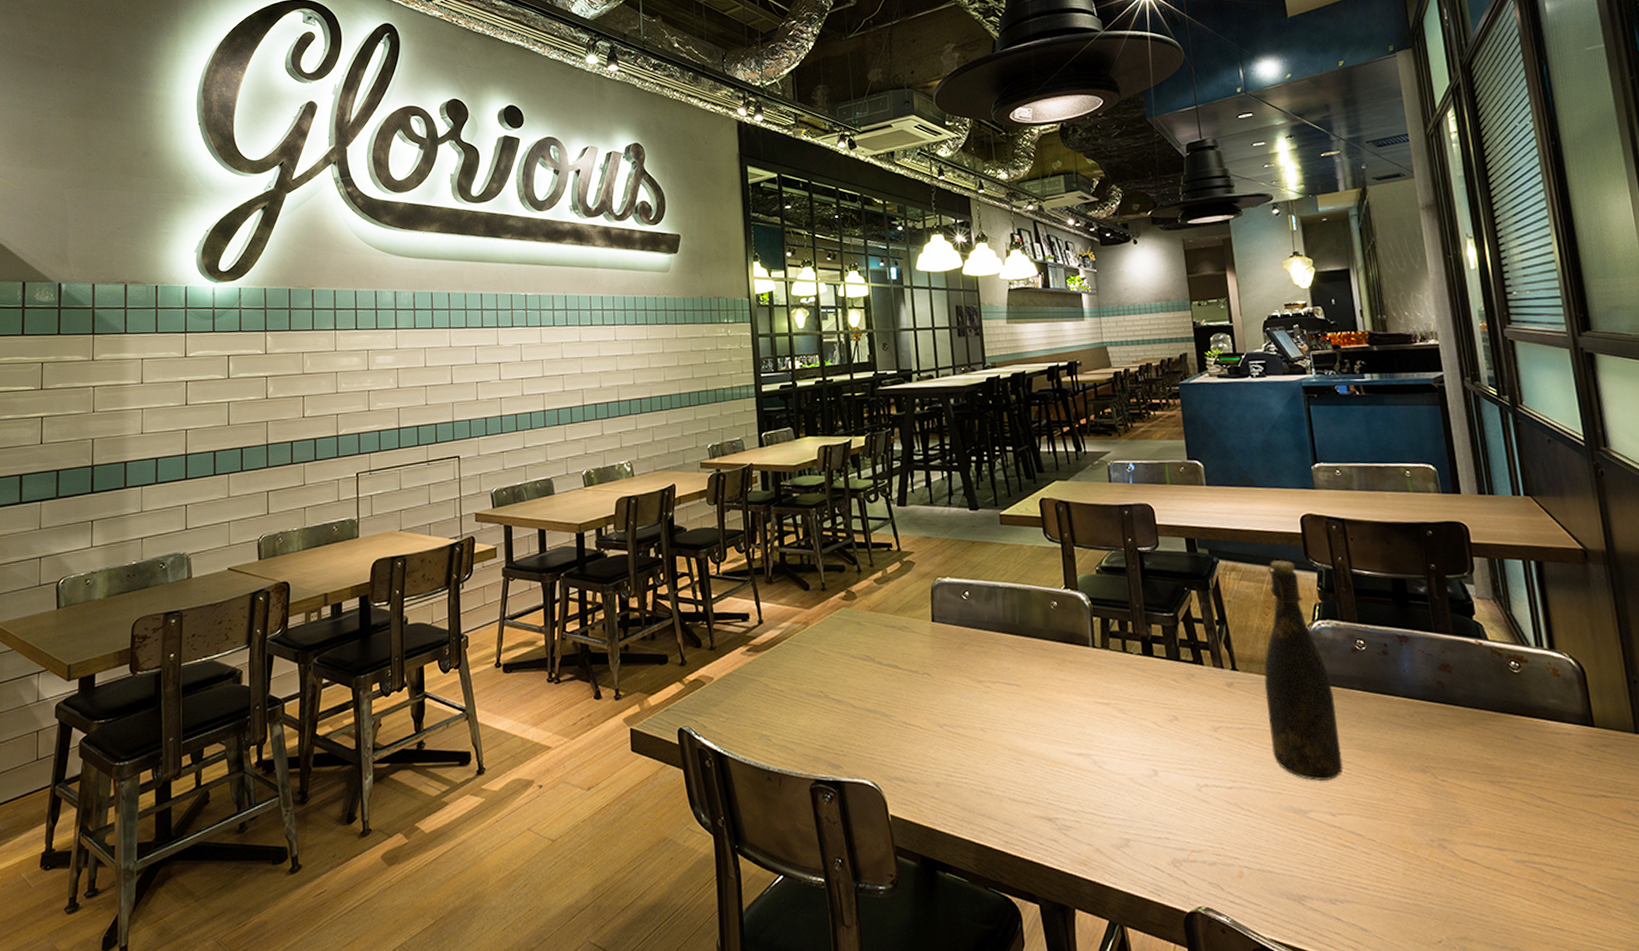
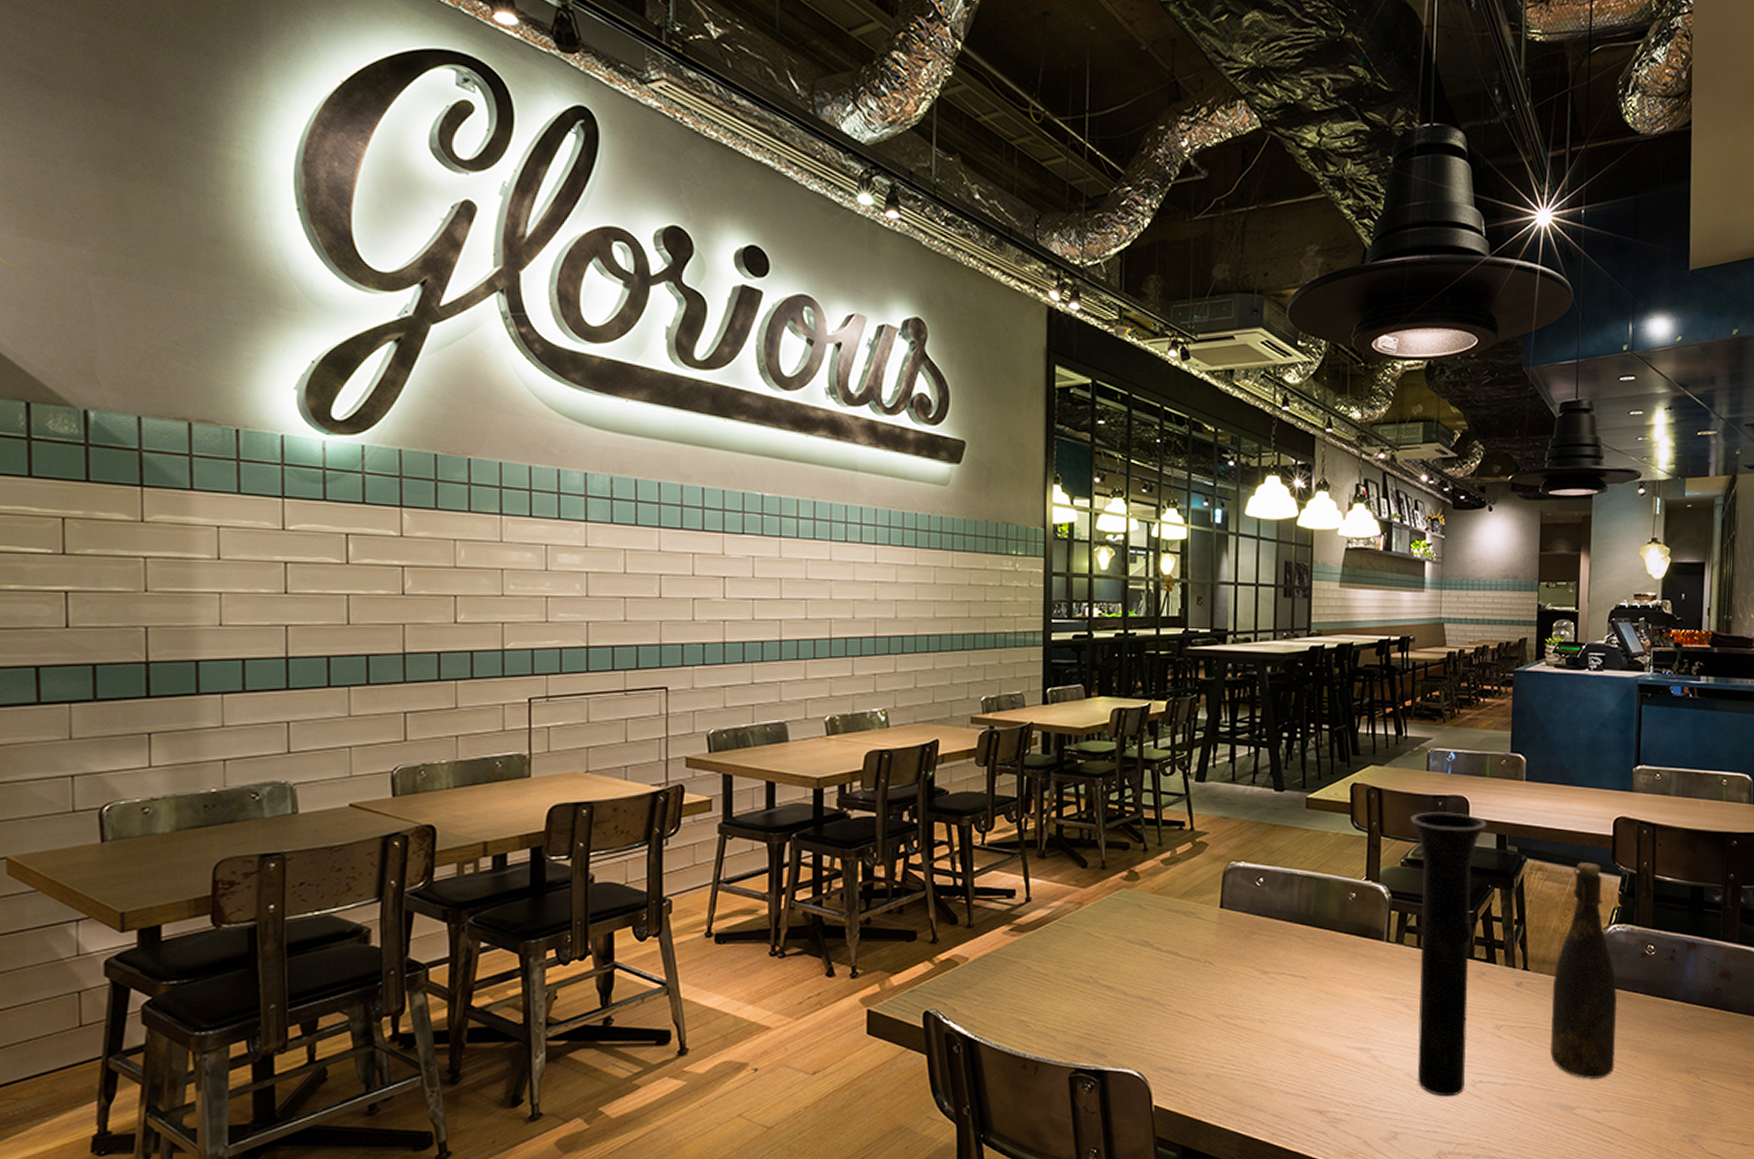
vase: none [1099,519,1190,802] -> present [1410,812,1488,1097]

